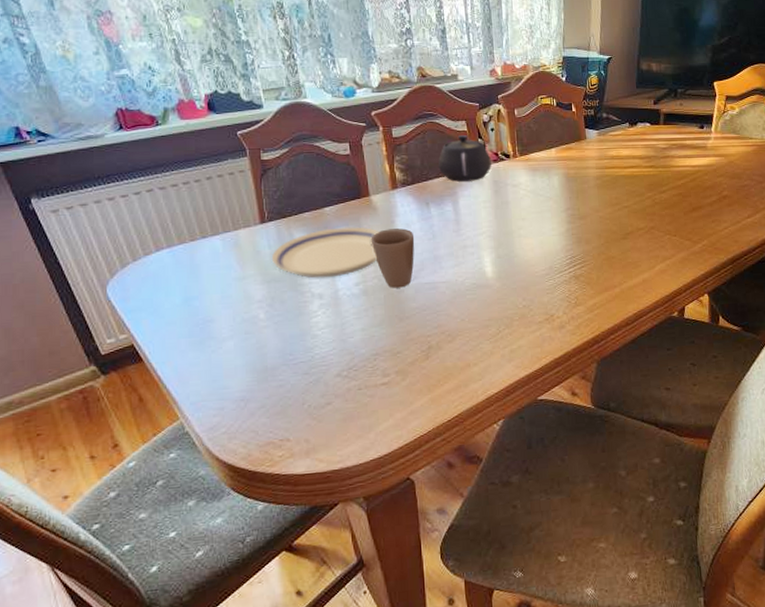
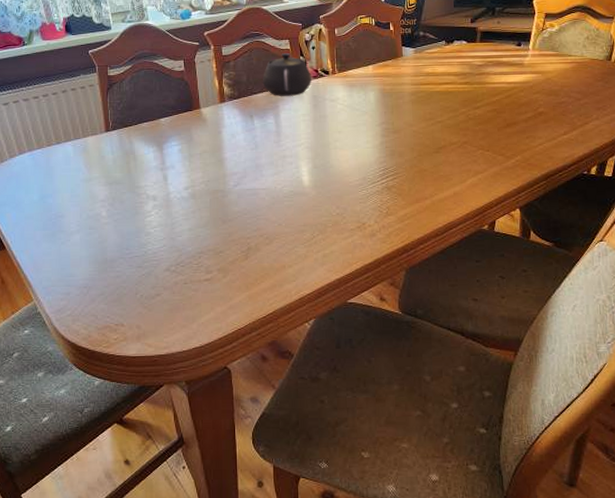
plate: present [271,226,381,278] -> none [113,136,209,182]
cup: present [370,228,415,288] -> none [200,139,239,193]

